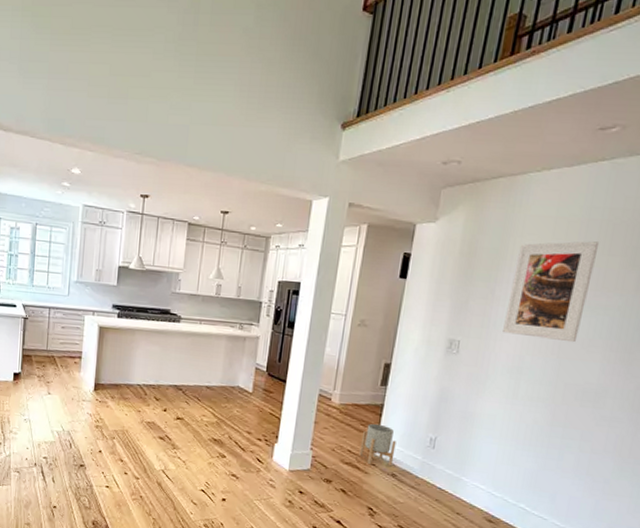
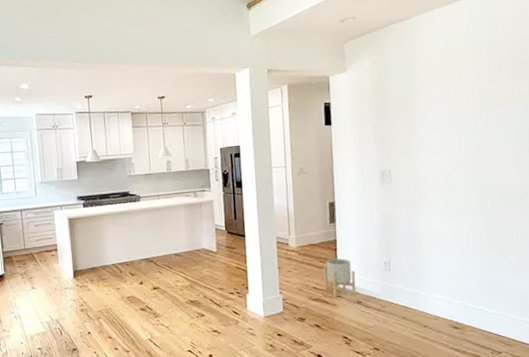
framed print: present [503,241,600,343] -> none [423,62,492,156]

